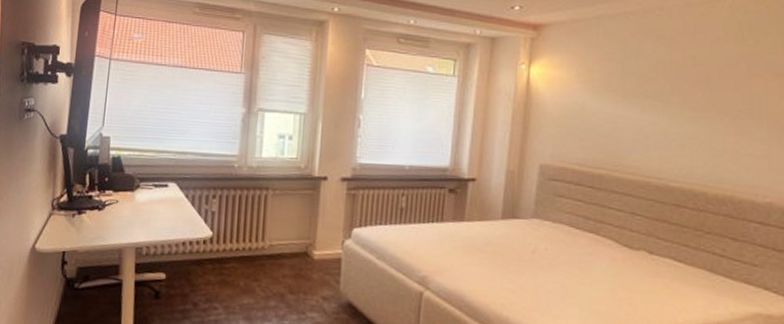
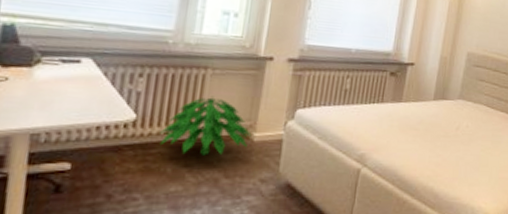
indoor plant: none [232,215,312,271] -> present [160,96,252,156]

